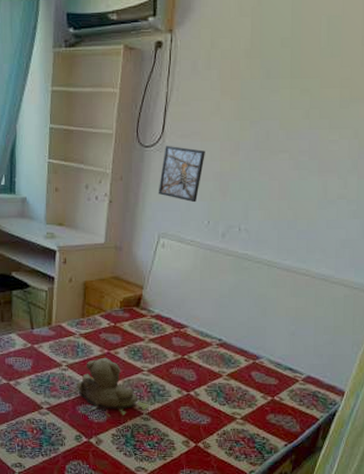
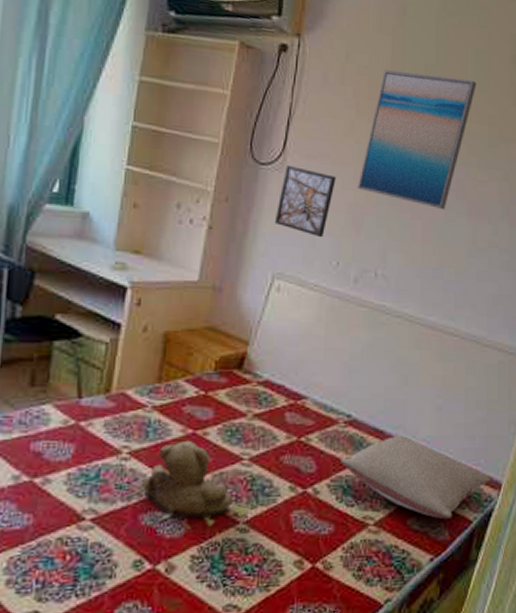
pillow: none [215,354,335,417] -> present [341,435,490,520]
wall art: none [223,47,330,170] -> present [358,69,477,210]

